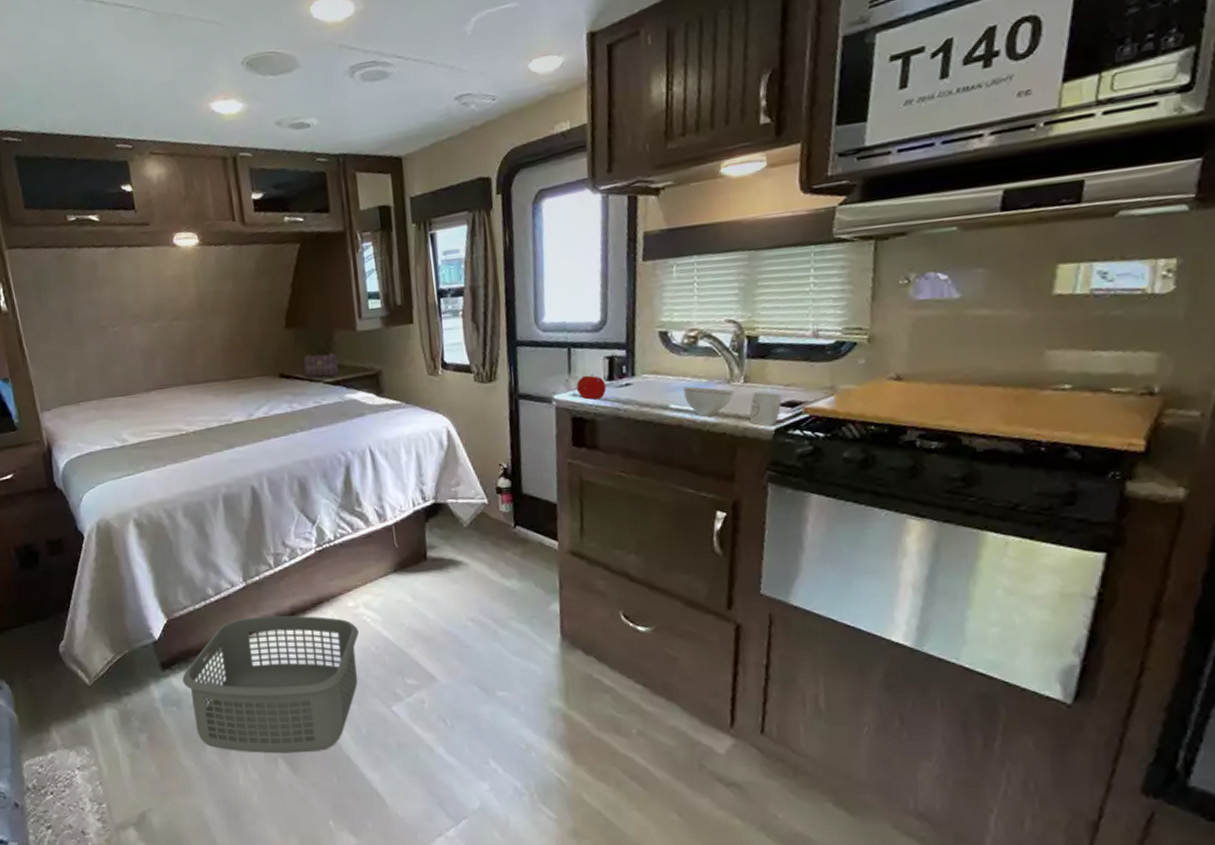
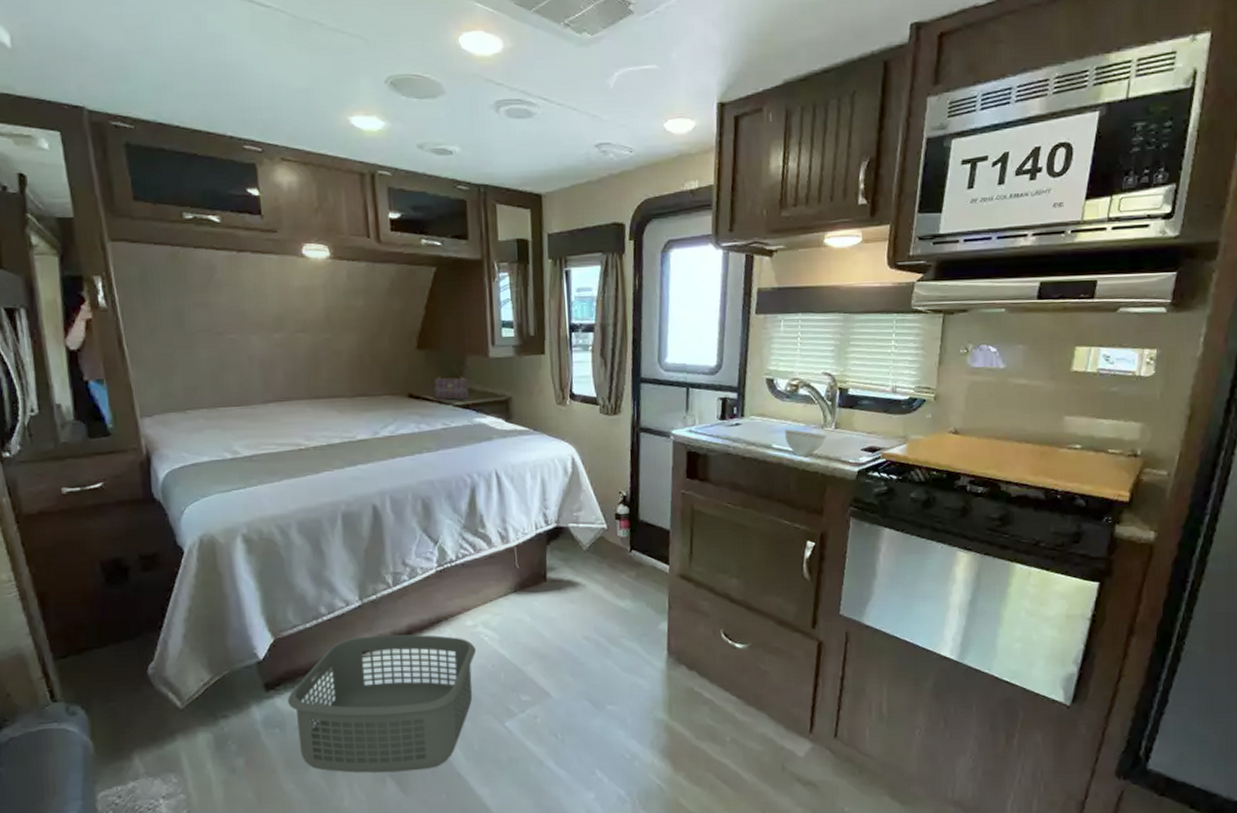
fruit: present [577,374,606,400] -> none [693,413,719,437]
mug: present [749,392,782,427] -> none [837,438,864,468]

